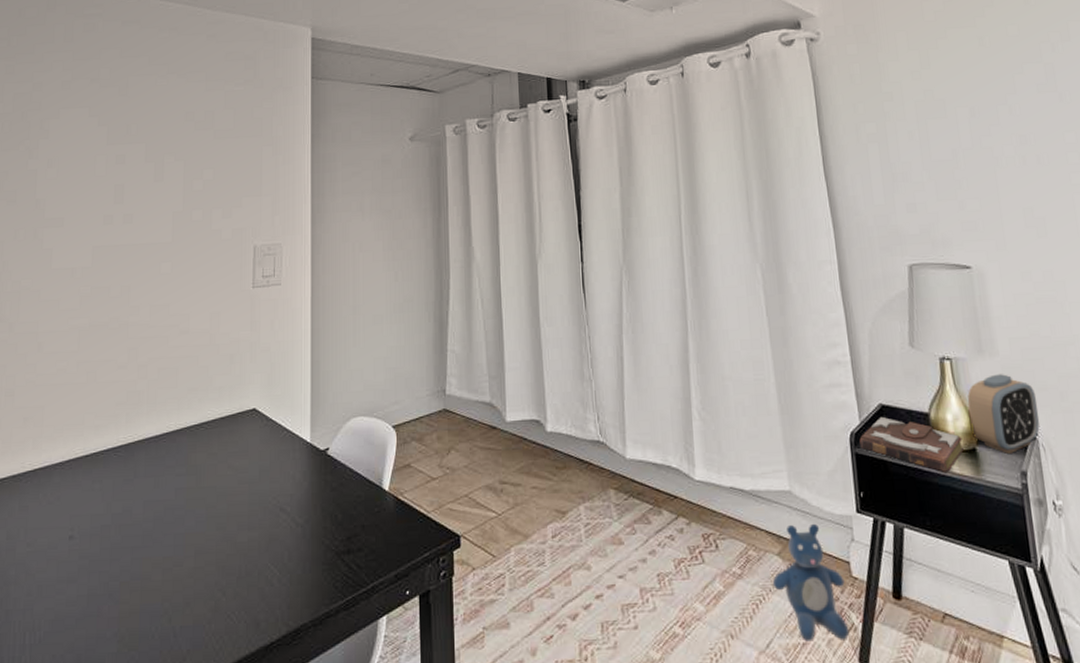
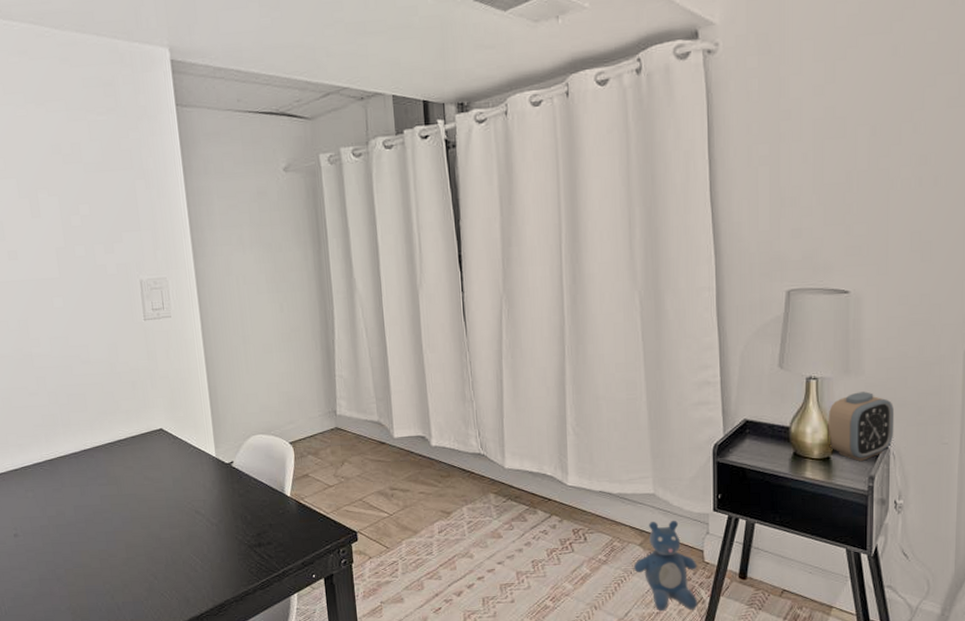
book: present [859,416,964,474] -> none [722,430,818,478]

